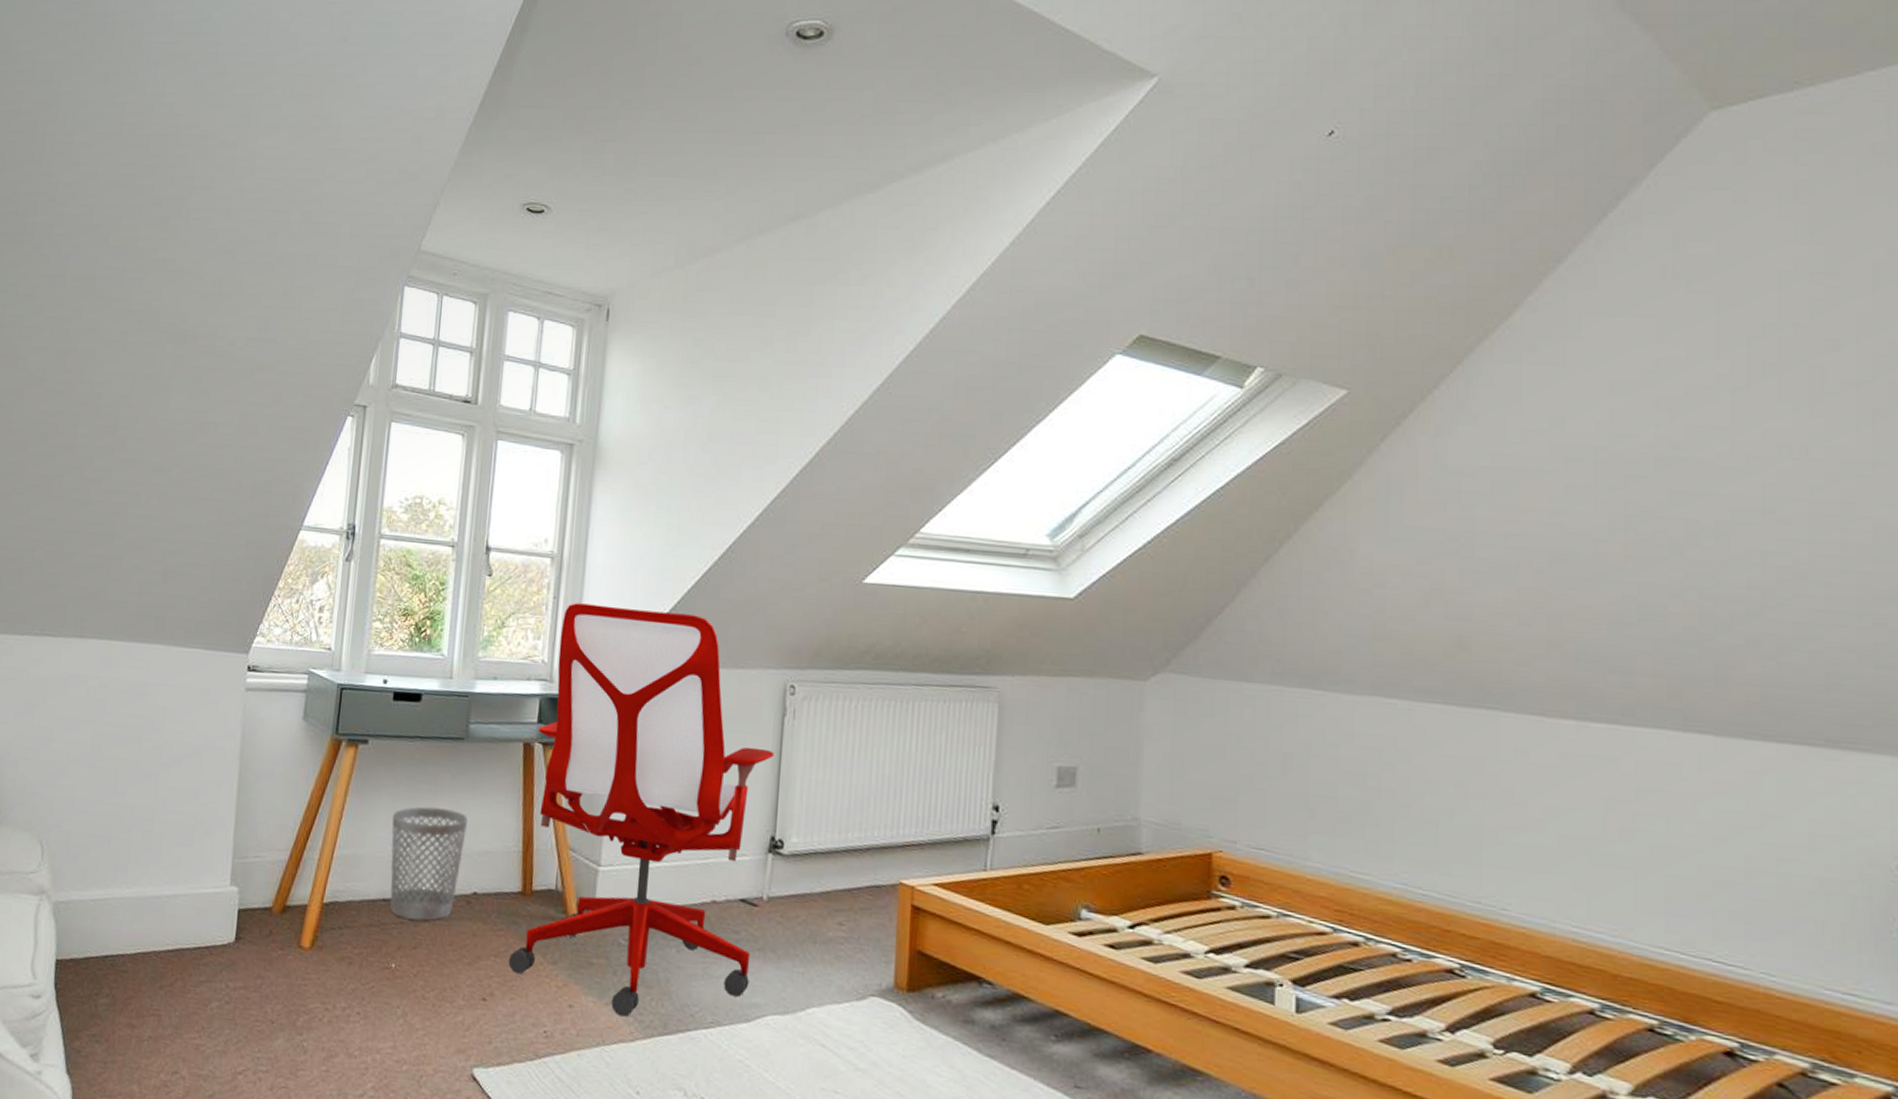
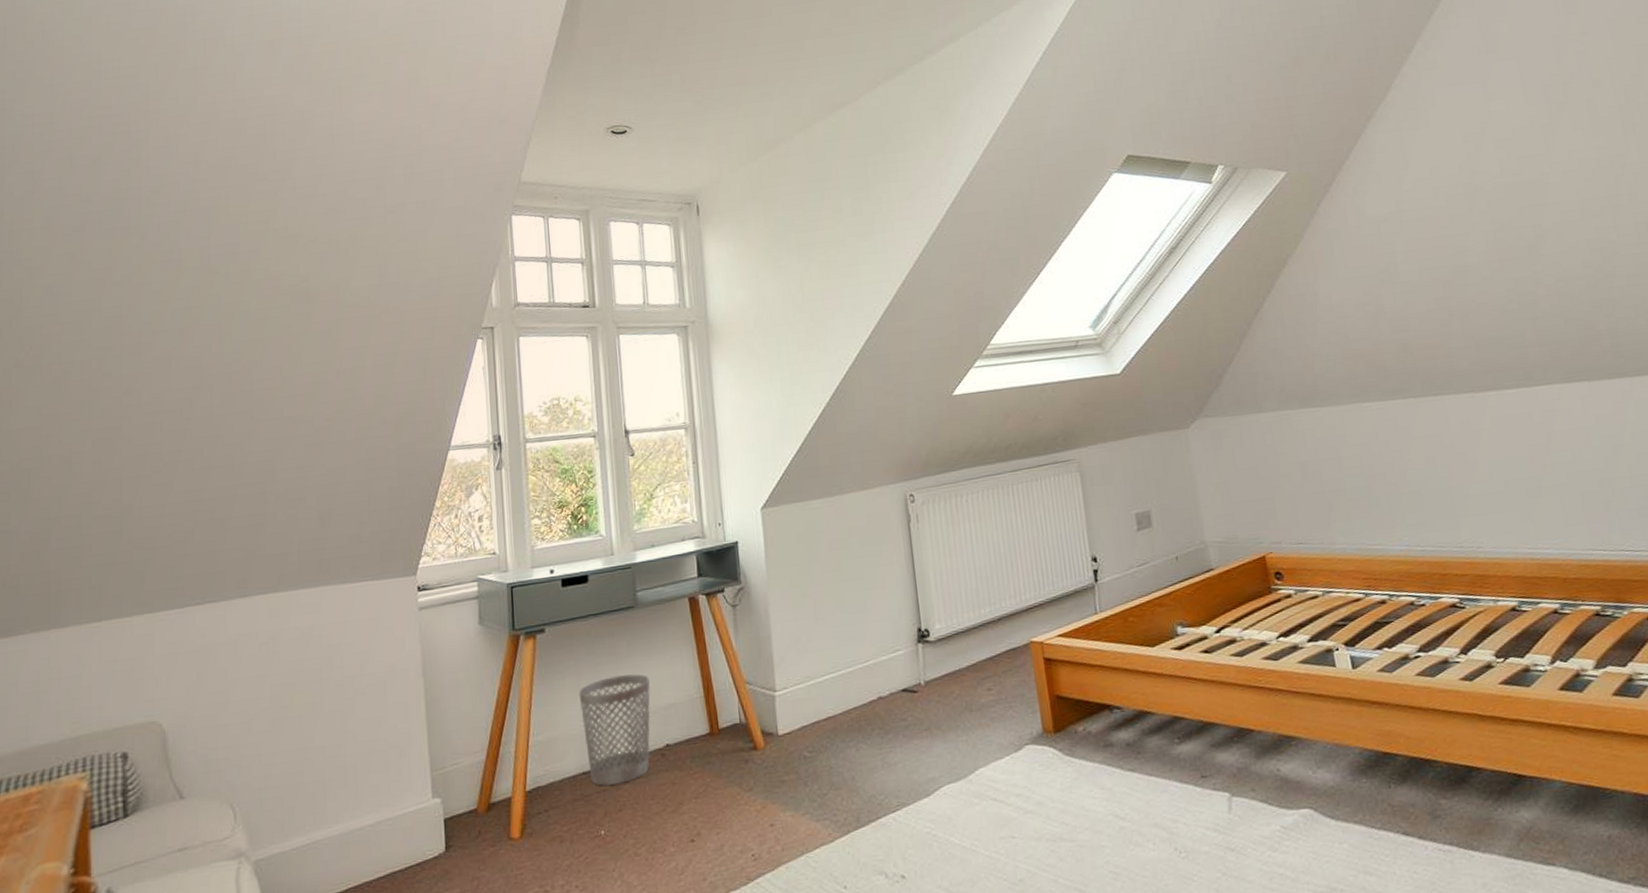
office chair: present [508,603,774,1017] -> none [699,452,923,822]

